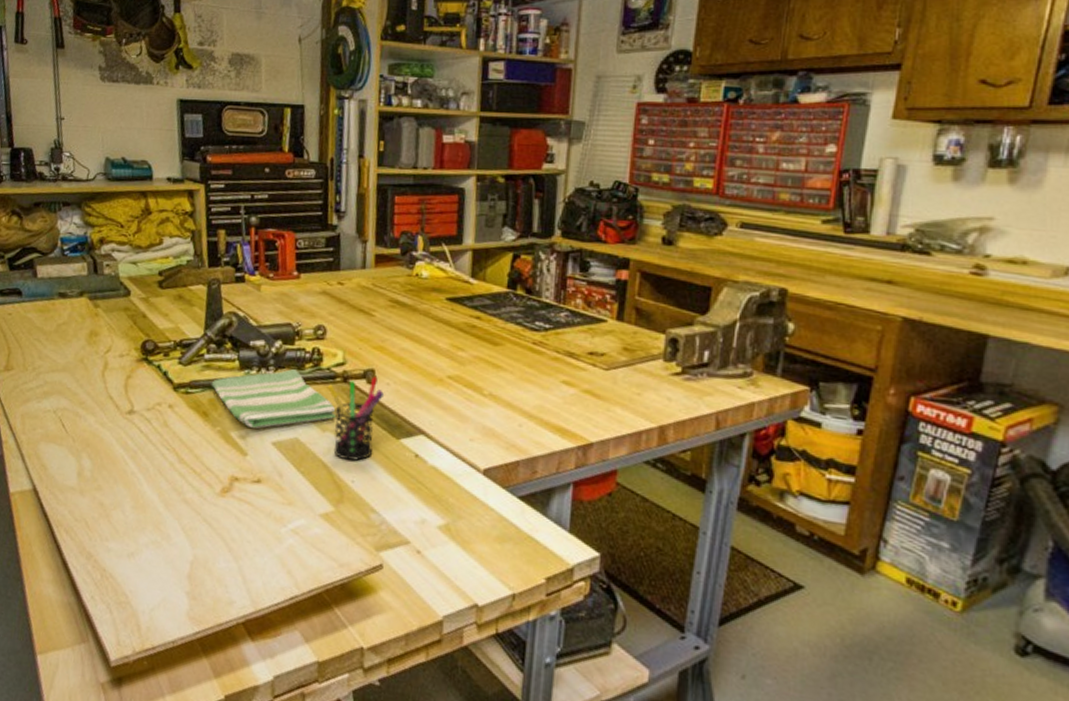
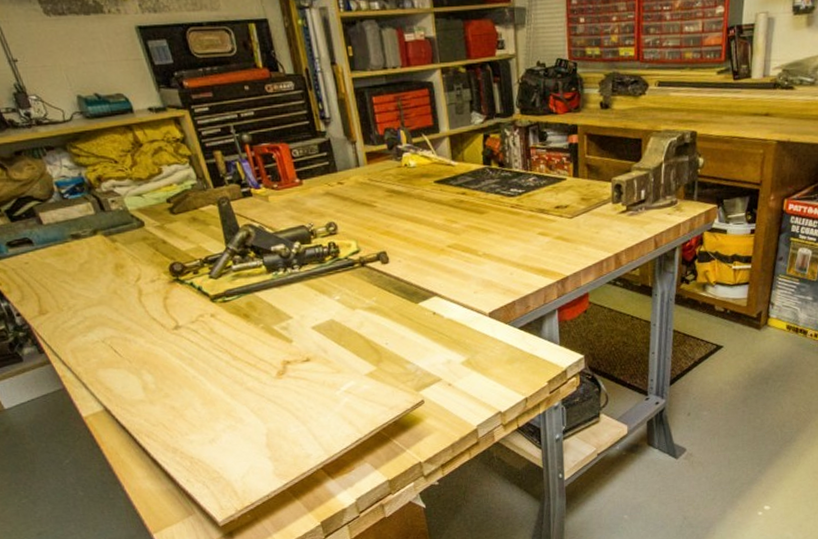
dish towel: present [211,369,336,429] -> none [244,264,361,319]
pen holder: present [327,376,385,461] -> none [348,257,399,328]

